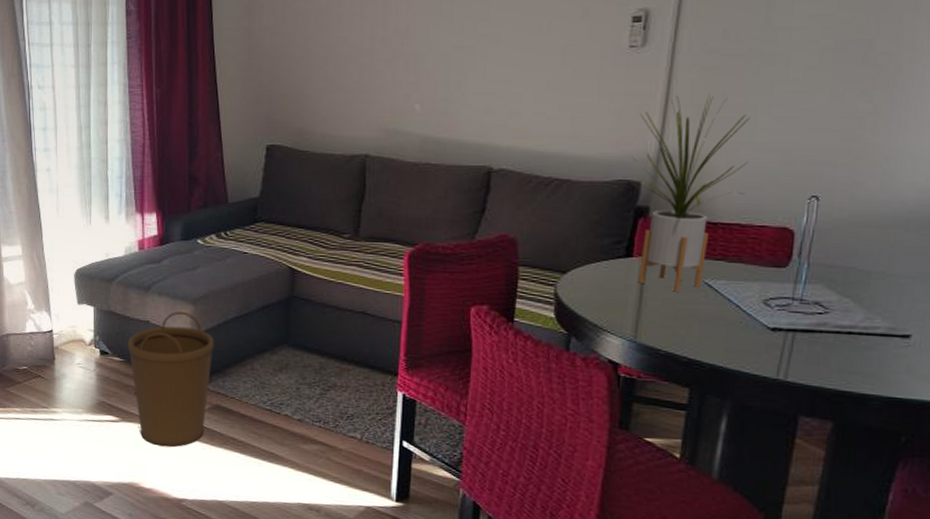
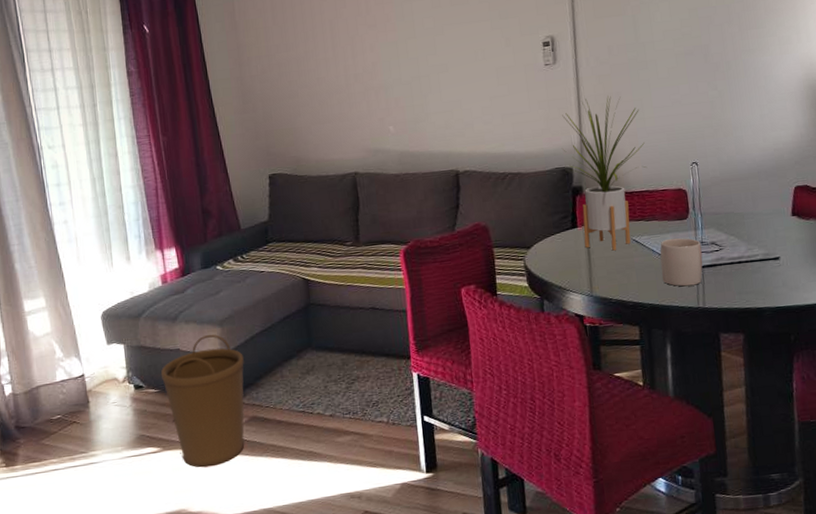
mug: none [734,288,799,352] -> present [660,238,703,287]

